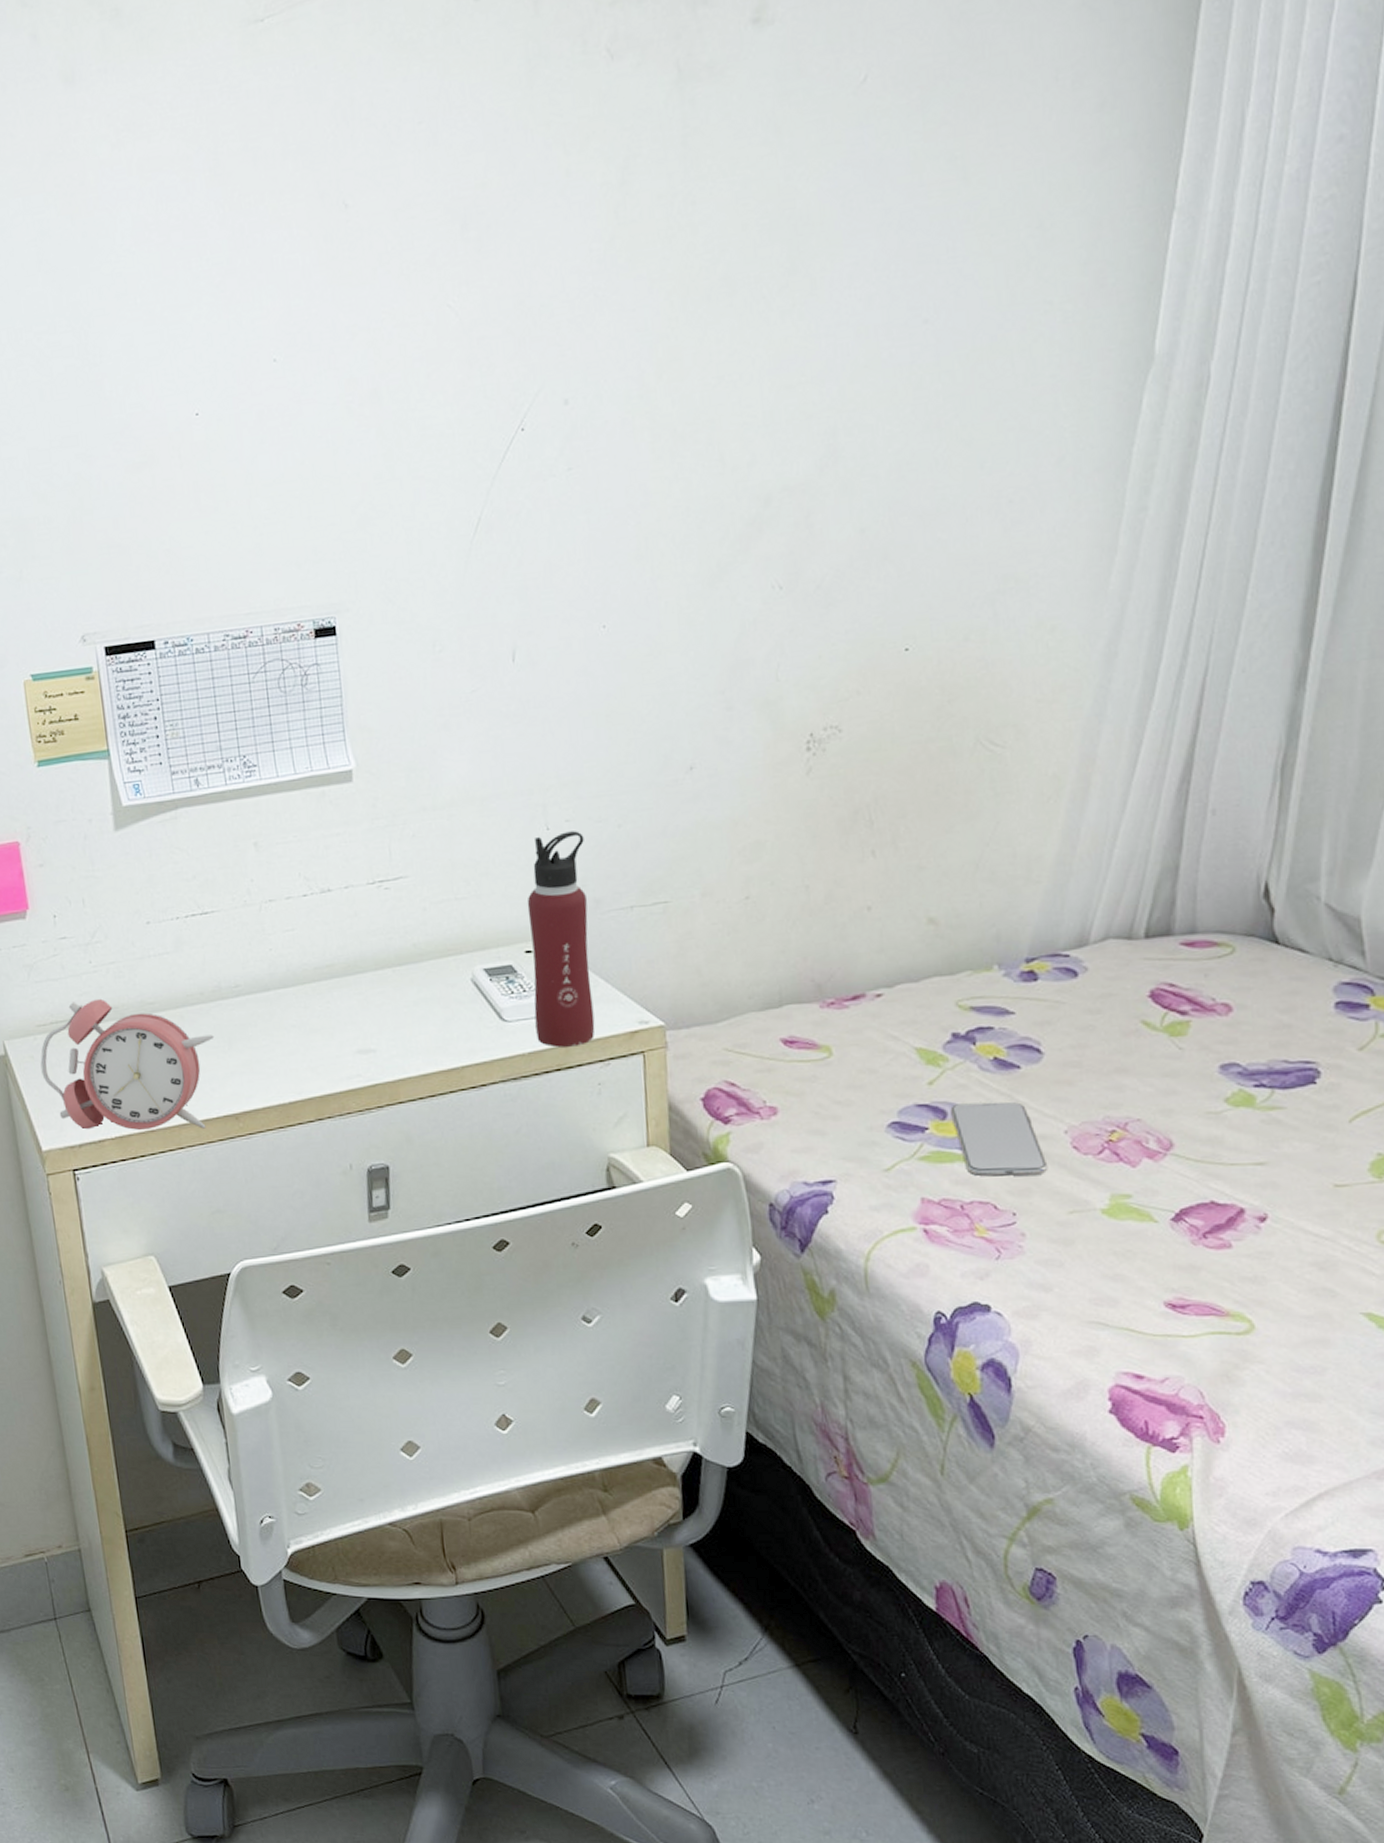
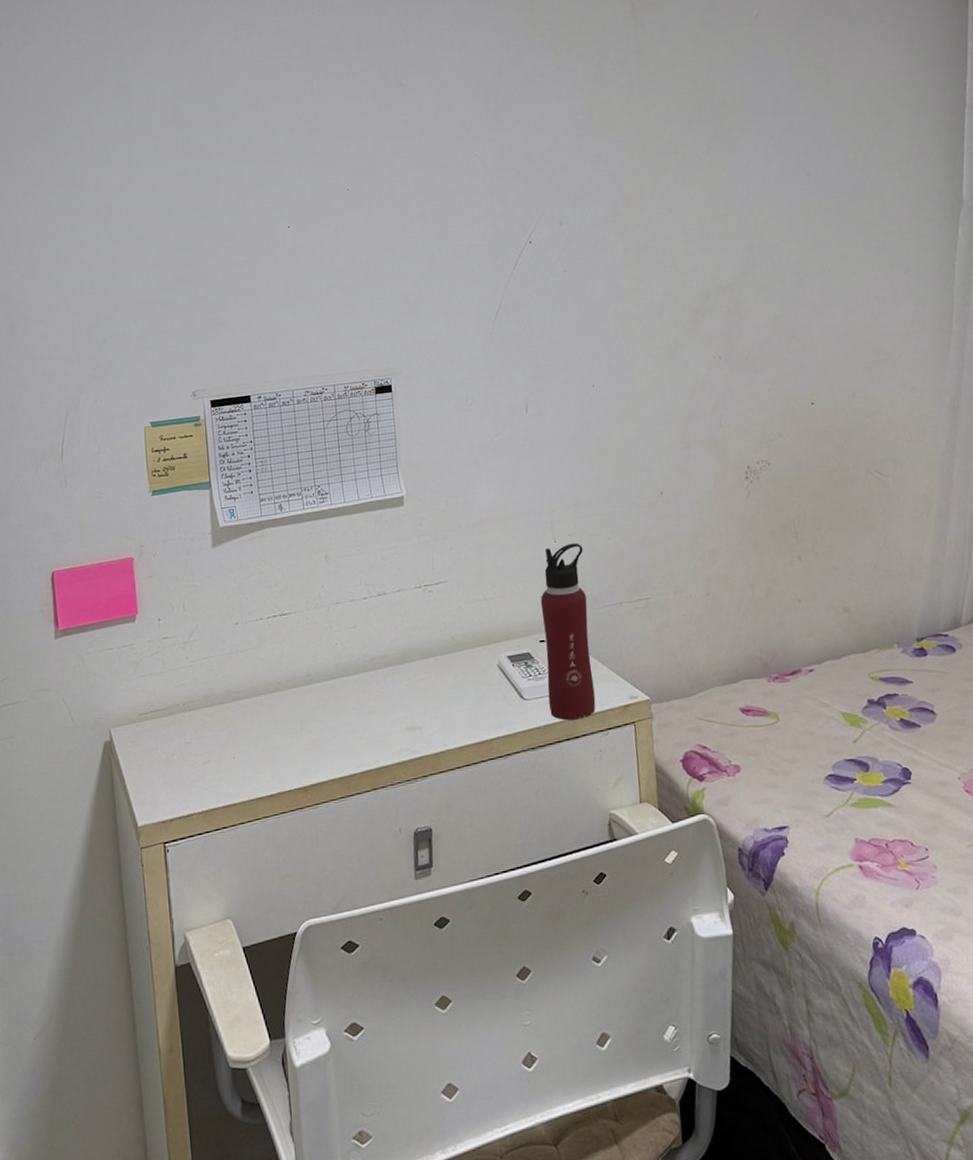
alarm clock: present [40,998,215,1131] -> none [140,689,289,806]
phone: present [950,1101,1049,1177] -> none [871,755,949,819]

